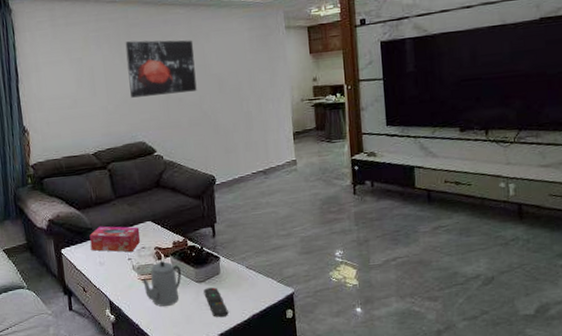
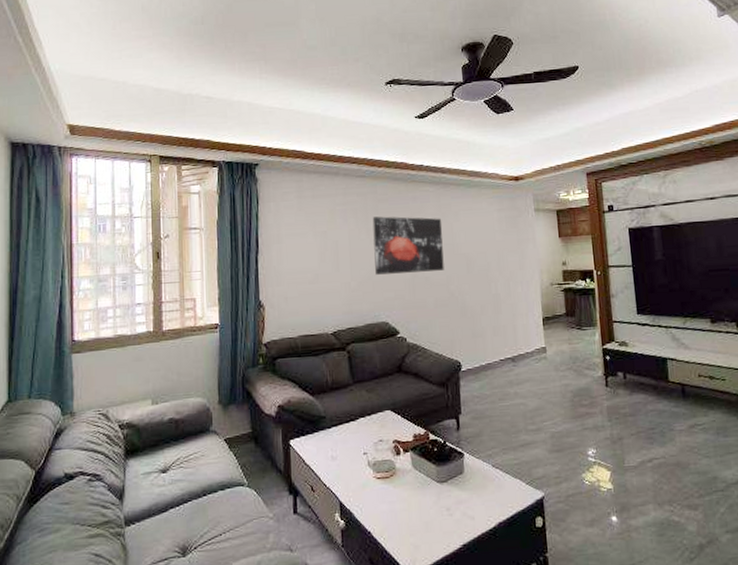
tissue box: present [89,226,141,252] -> none [322,414,379,446]
teapot: present [142,260,182,307] -> none [377,456,422,512]
remote control: present [203,287,229,318] -> none [445,489,472,526]

